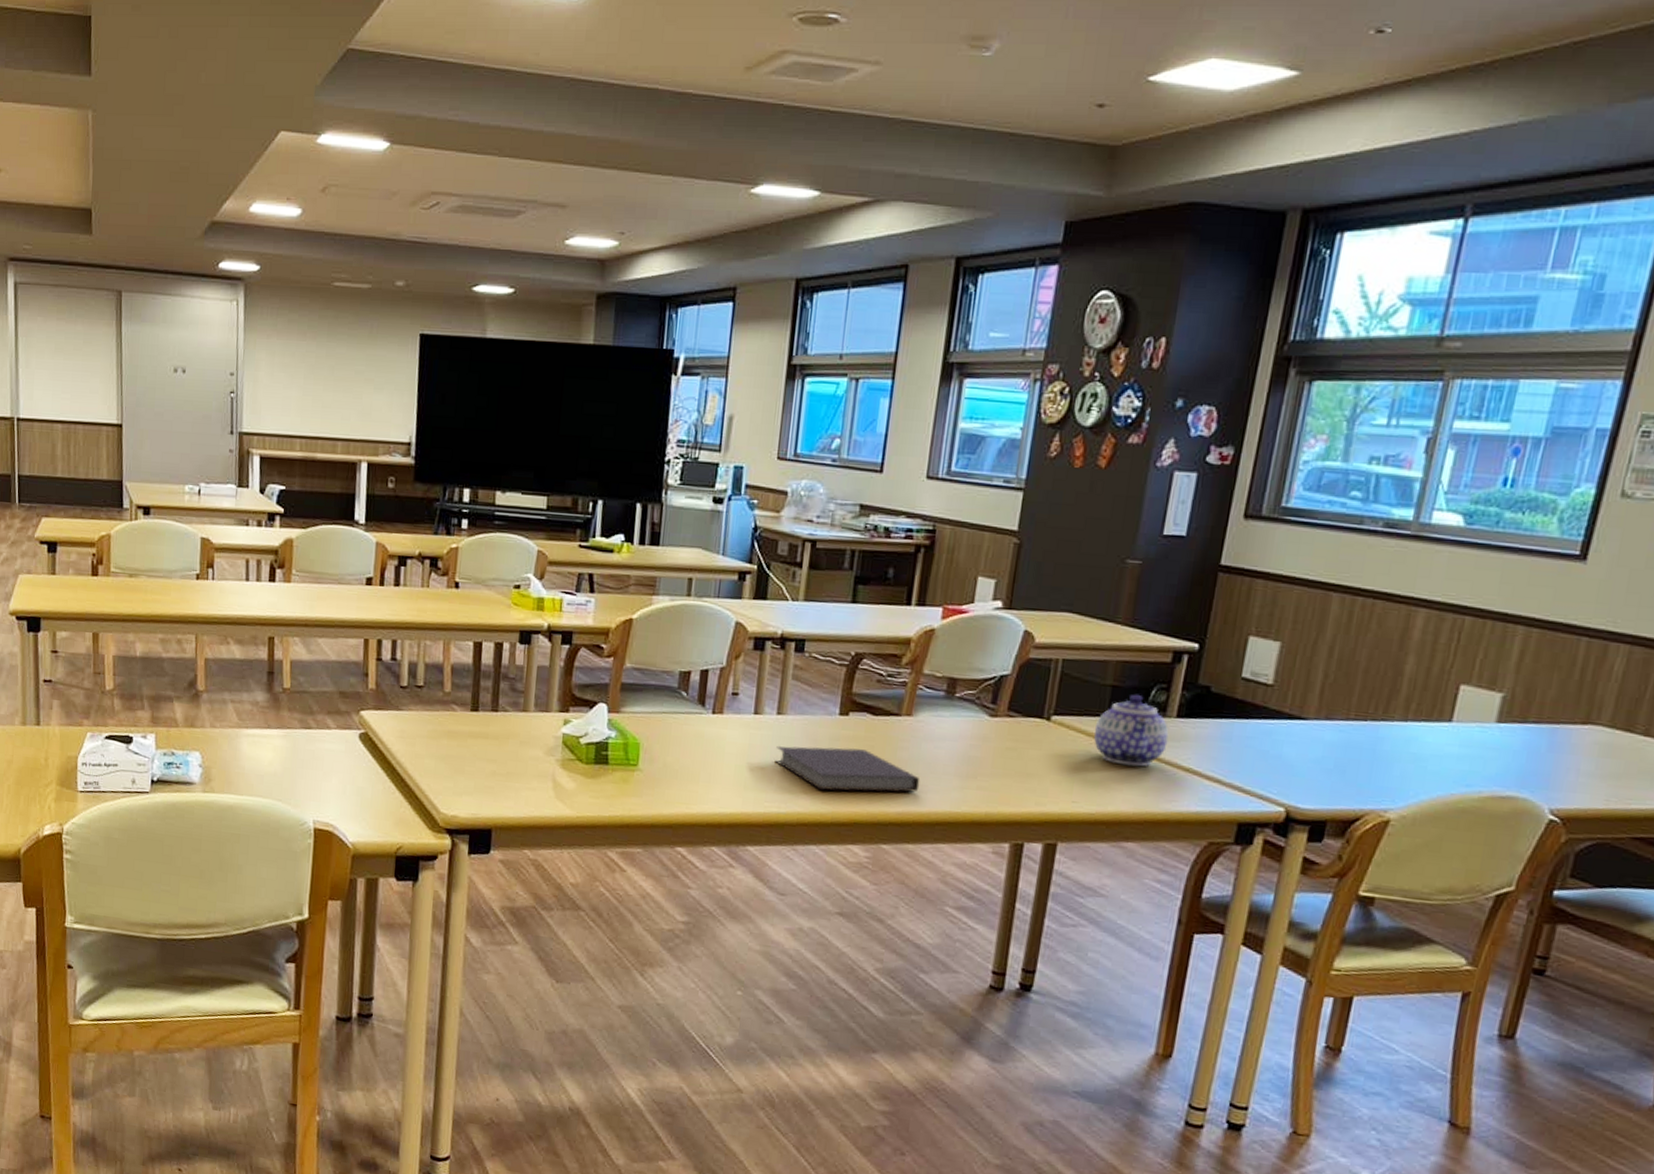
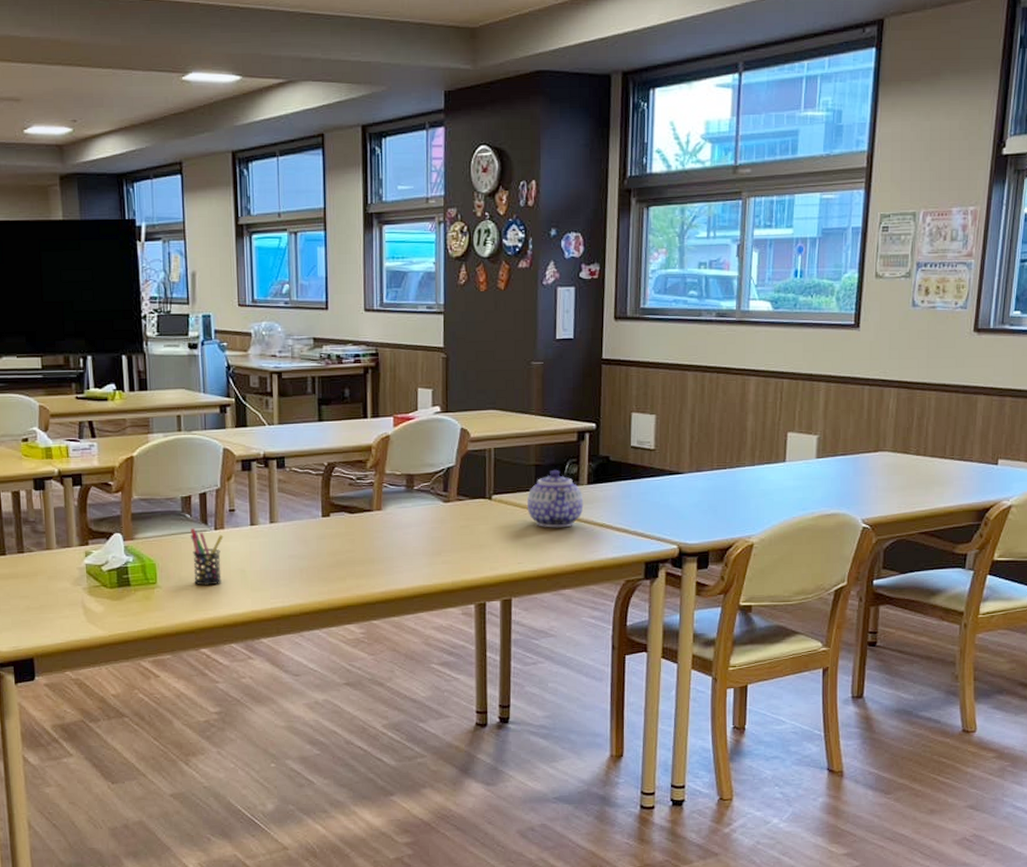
pen holder: none [680,709,721,777] -> present [191,528,224,586]
notebook: present [775,745,920,793] -> none [273,543,396,583]

